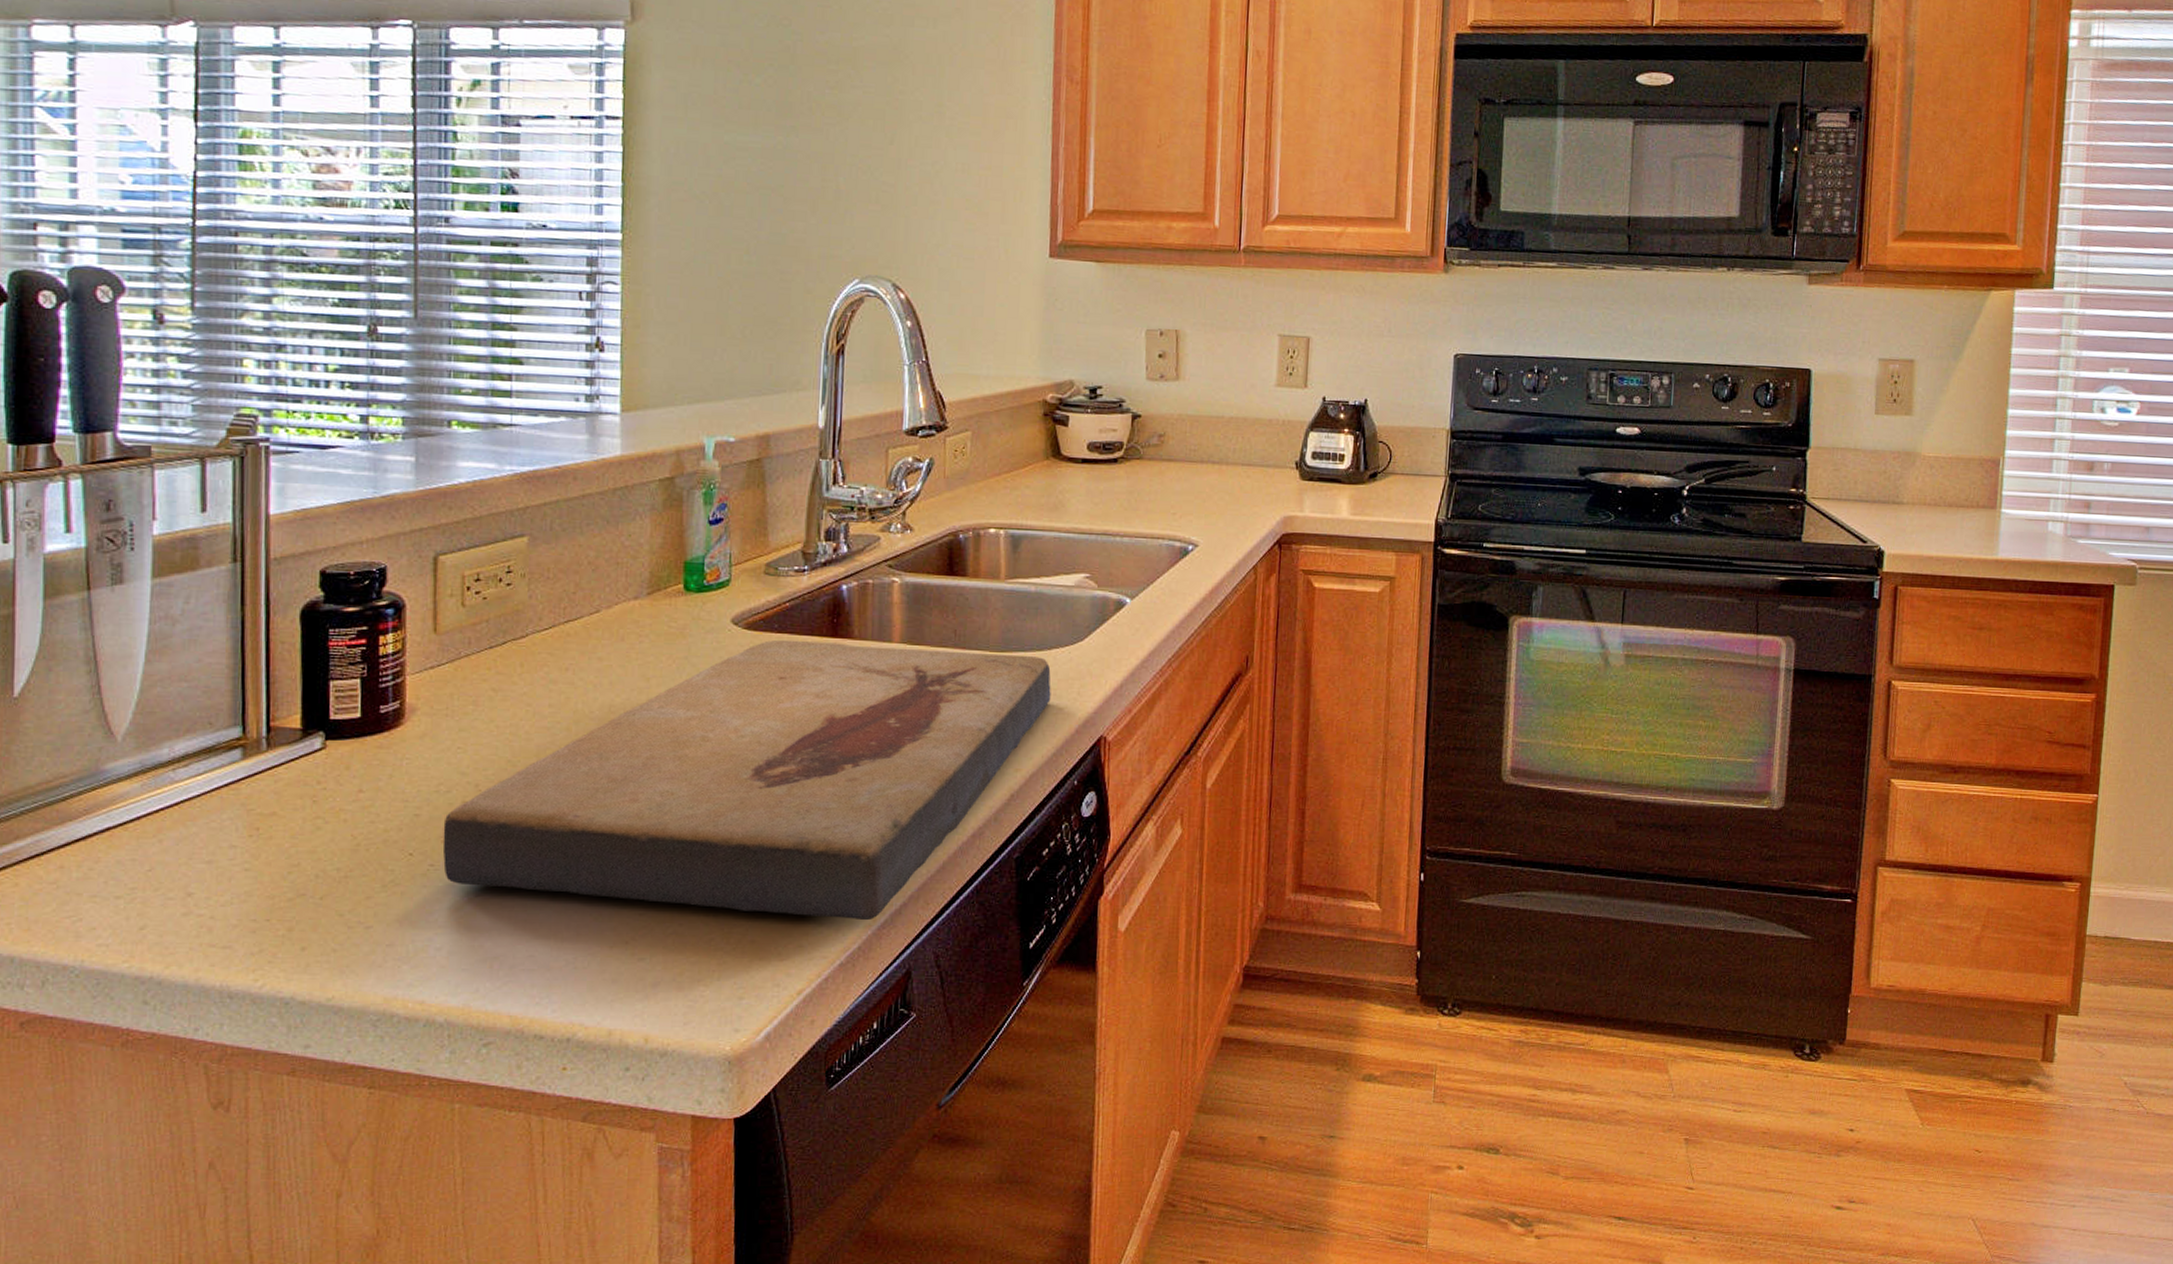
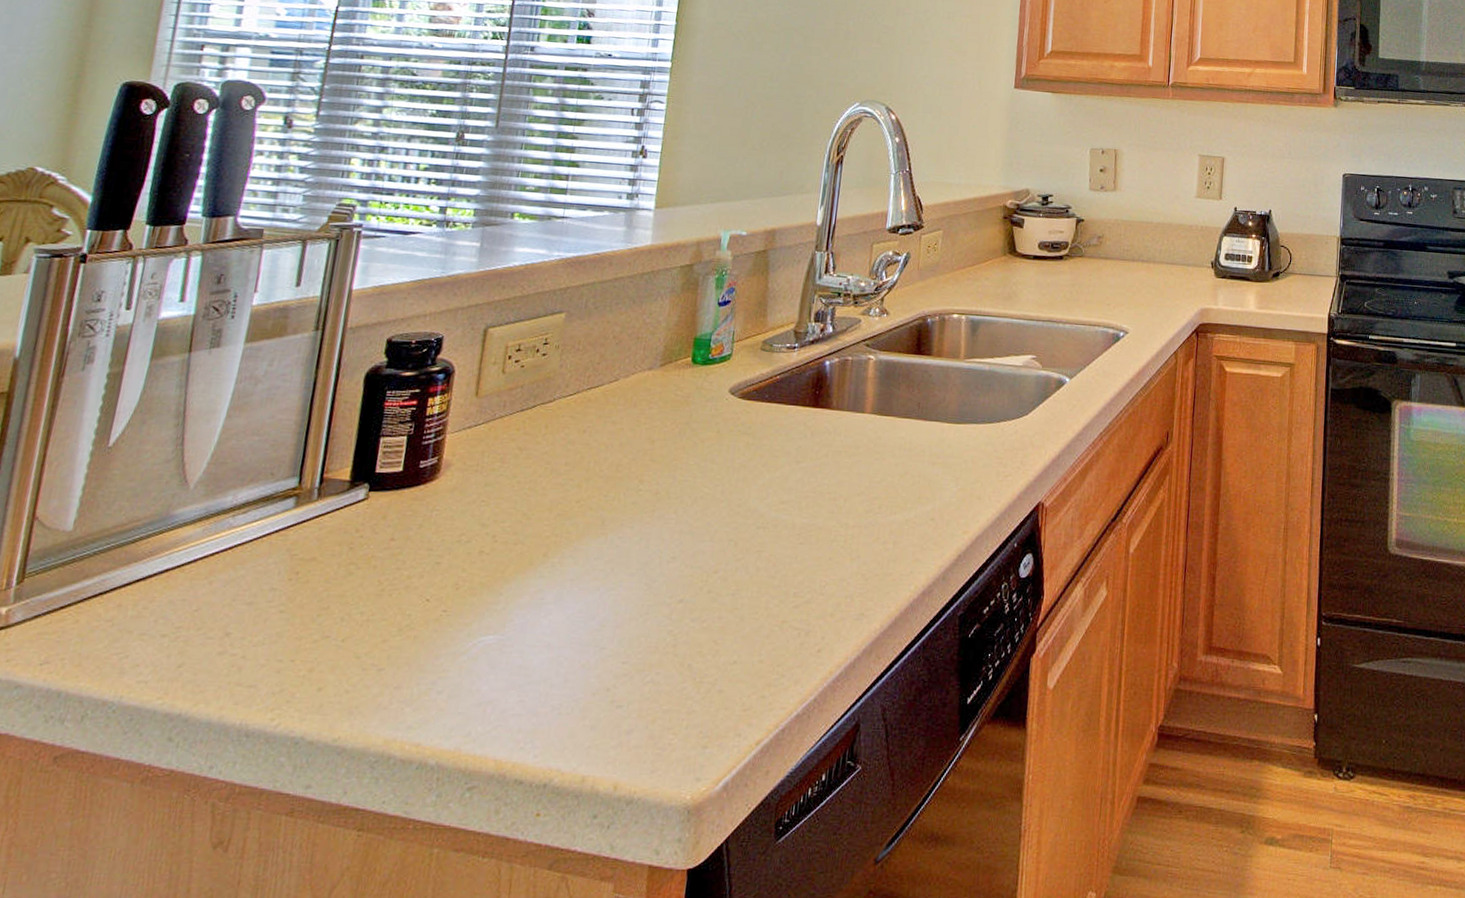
fish fossil: present [442,639,1051,921] -> none [455,408,999,673]

